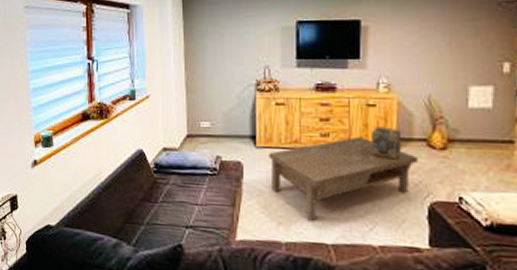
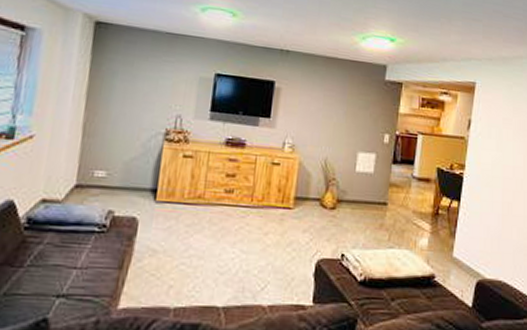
coffee table: present [269,136,418,220] -> none [167,193,311,282]
decorative cube: present [370,126,402,158] -> none [270,185,300,216]

